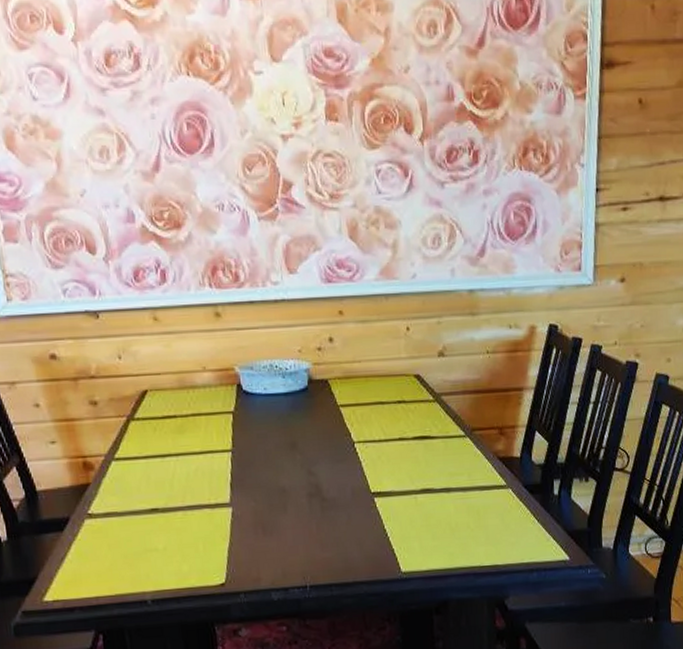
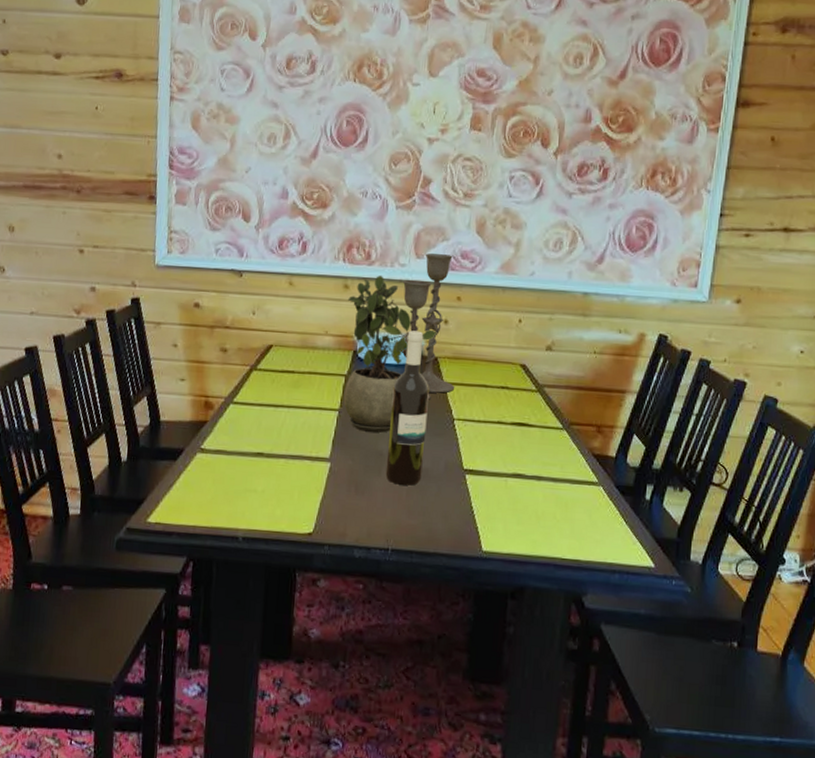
potted plant: none [222,298,323,469] -> present [343,276,437,433]
candlestick: none [279,266,350,426] -> present [401,253,454,400]
wine bottle: none [285,353,330,519] -> present [385,330,429,486]

